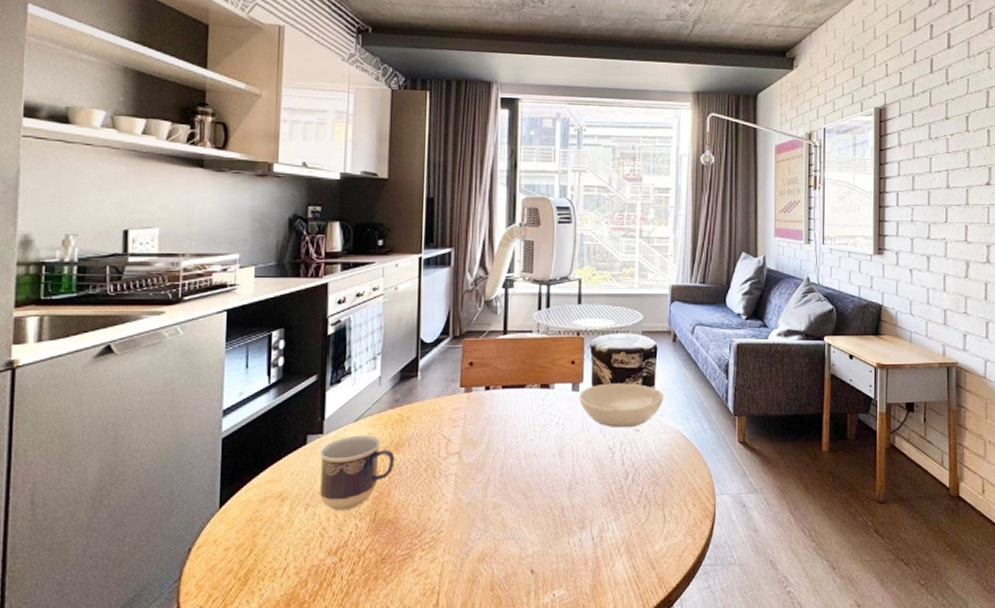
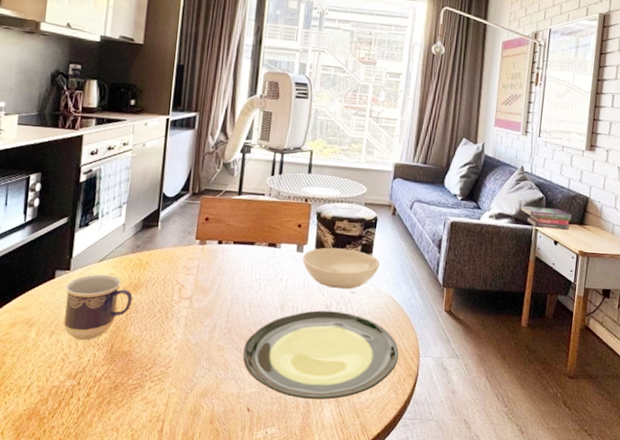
plate: none [522,453,693,554] -> present [243,310,399,400]
books: none [810,319,866,342] -> present [520,205,572,230]

